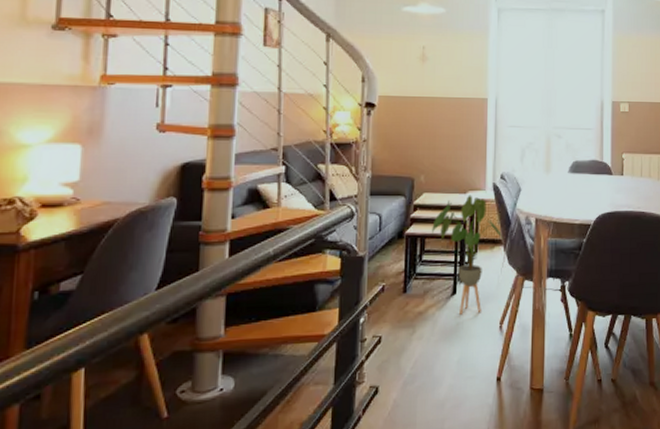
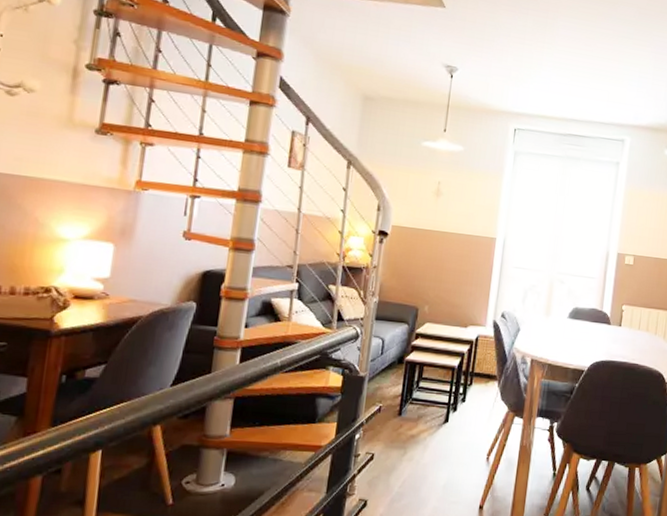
house plant: present [432,195,503,315] -> none [430,329,498,443]

